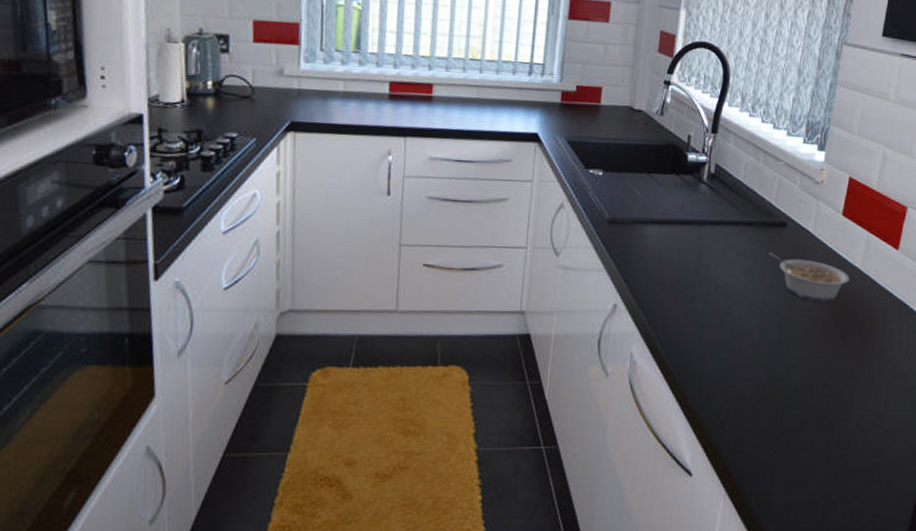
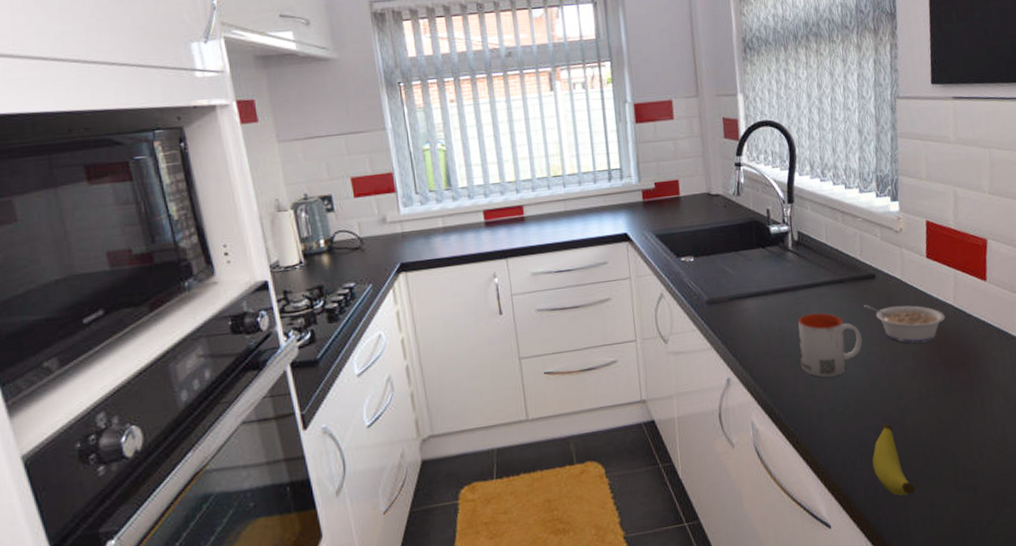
mug: none [693,251,761,321] -> present [798,313,863,378]
banana: none [746,377,786,456] -> present [872,422,916,496]

